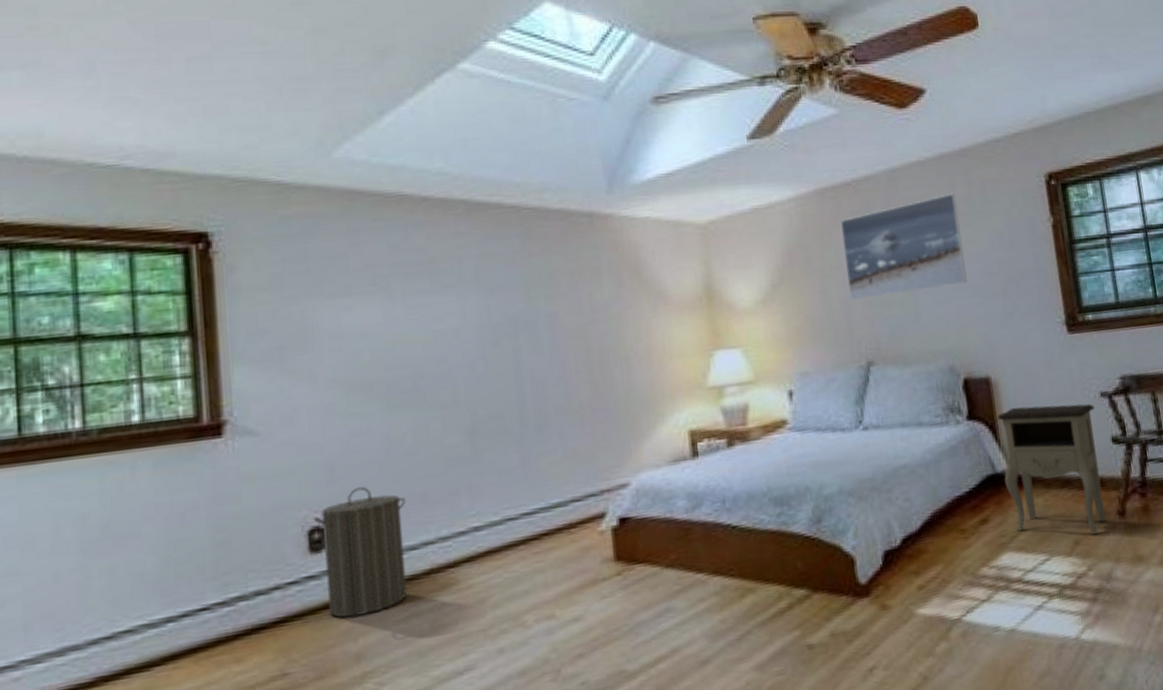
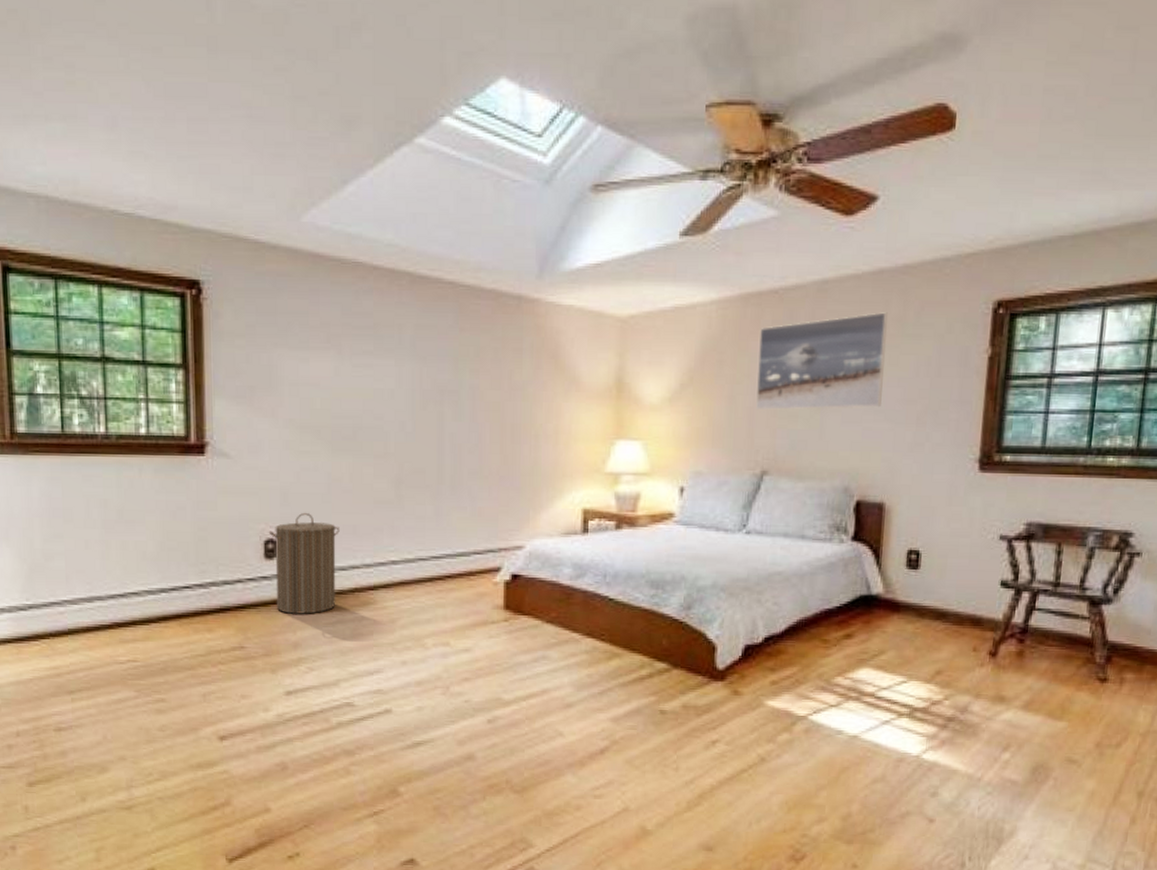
nightstand: present [997,403,1106,535] -> none [877,536,990,669]

